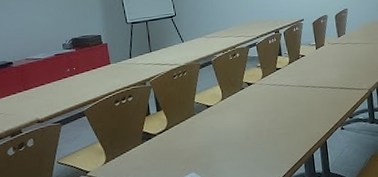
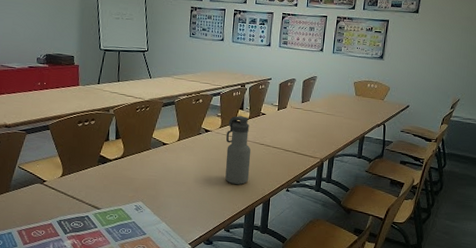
water bottle: none [269,62,301,134] -> present [225,116,251,185]

